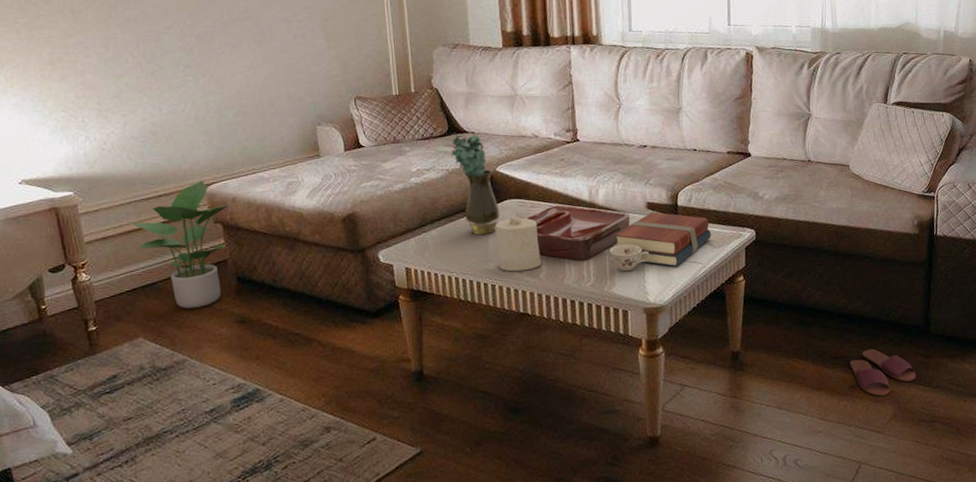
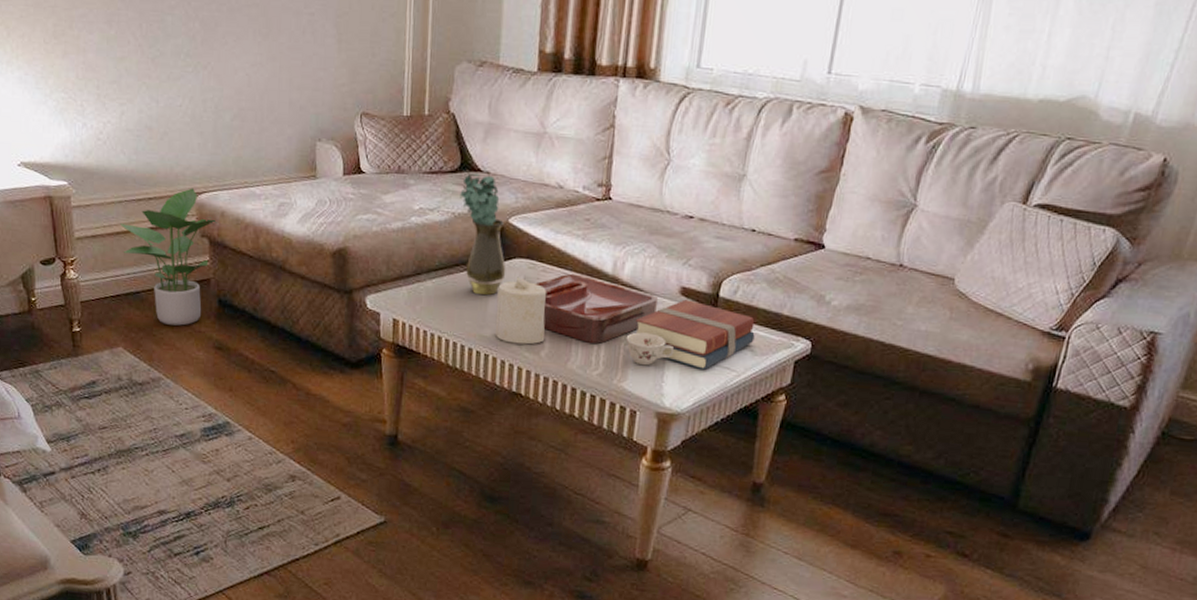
slippers: present [849,348,916,396] -> none [900,512,986,572]

